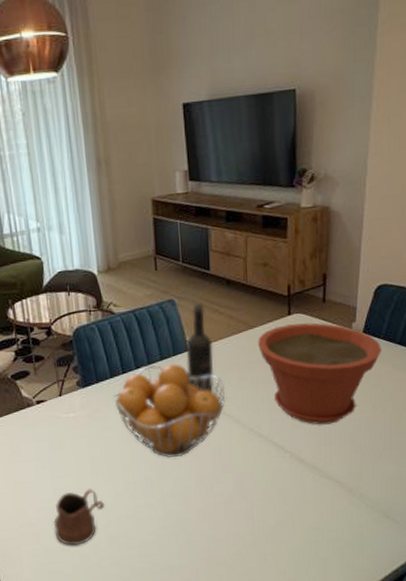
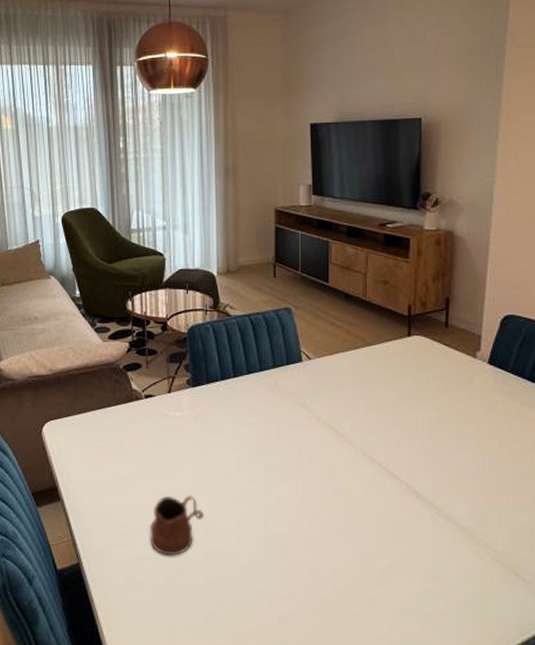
fruit basket: present [113,363,226,458] -> none [223,372,339,473]
wine bottle: present [186,302,214,393] -> none [300,313,328,409]
plant pot: present [258,323,381,425] -> none [375,346,509,459]

